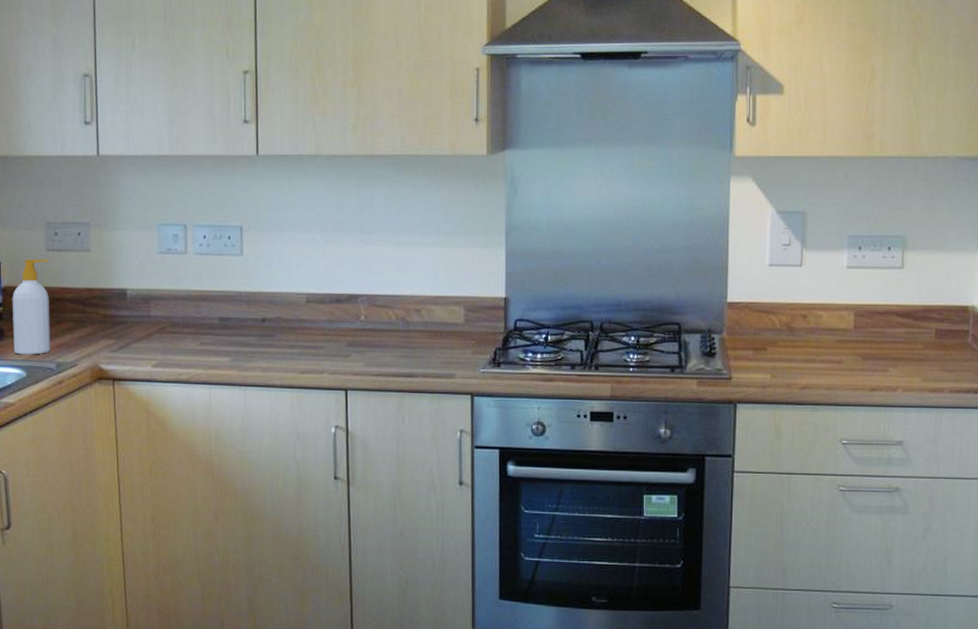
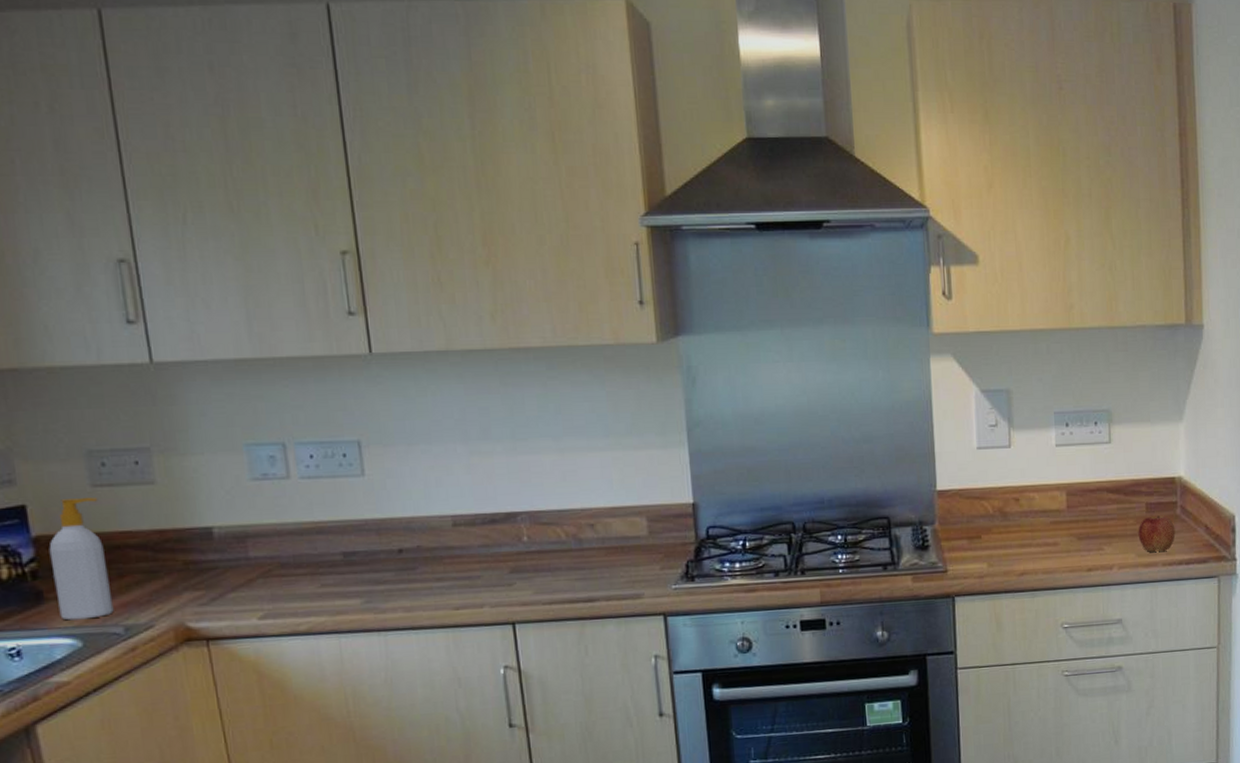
apple: none [925,342,965,378] -> present [1138,515,1176,552]

